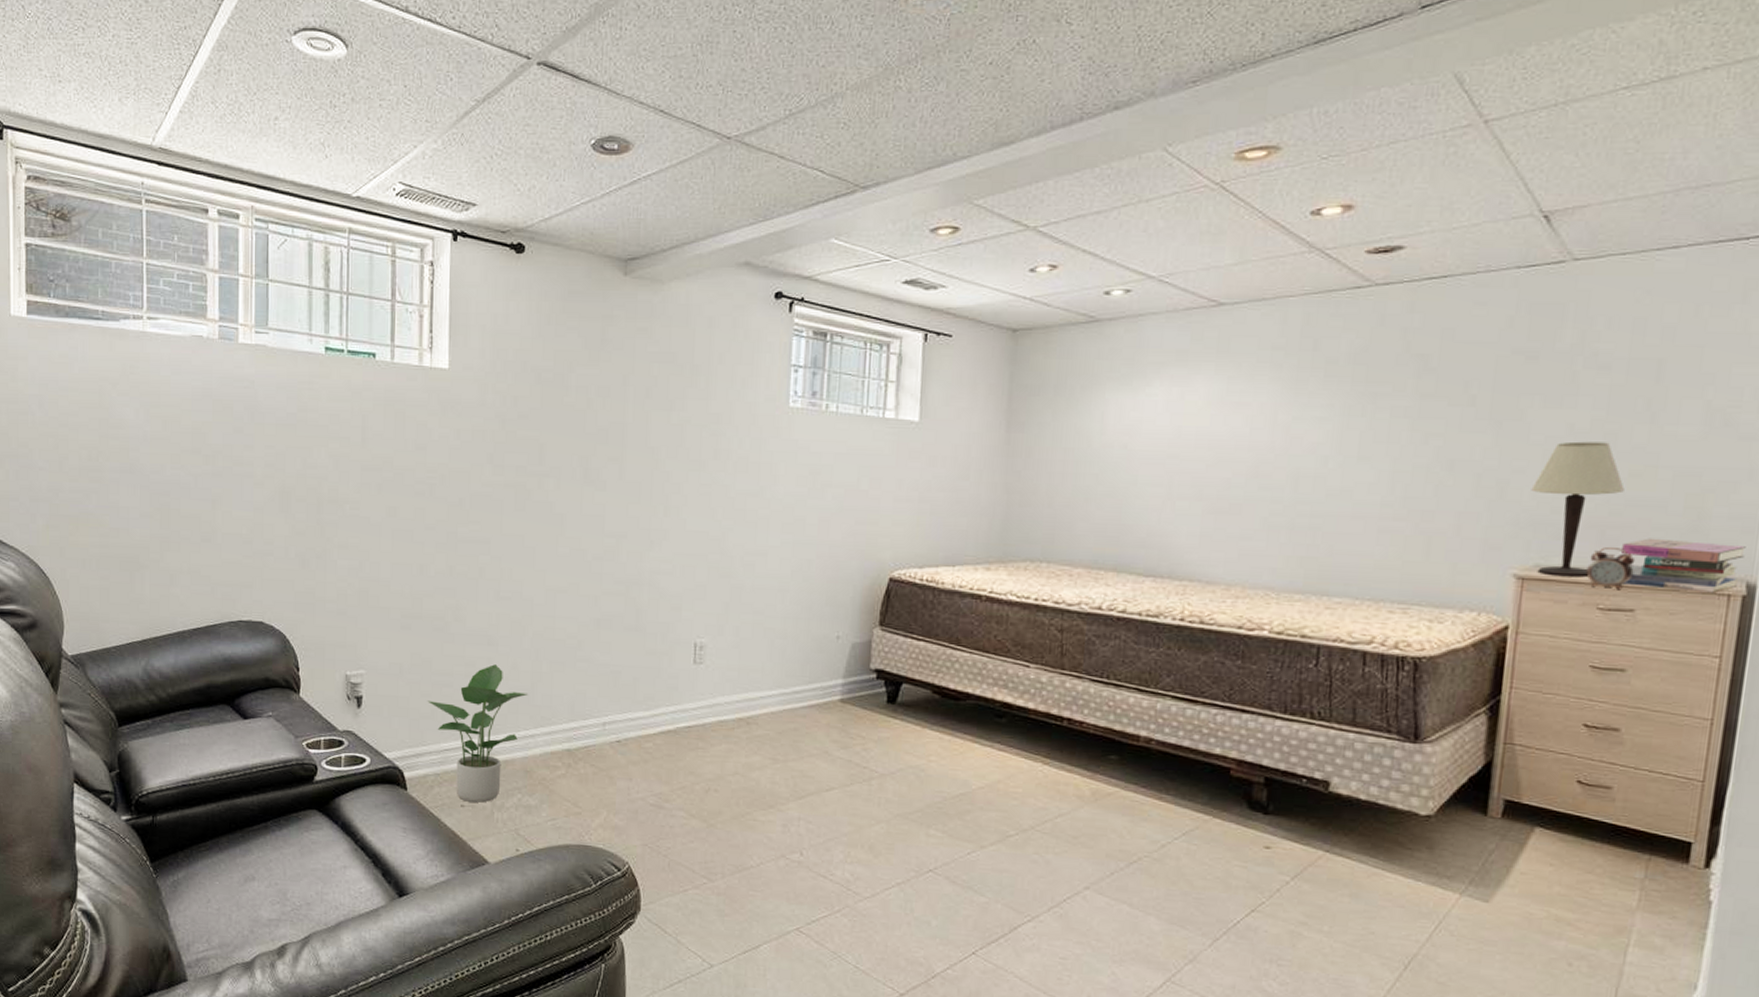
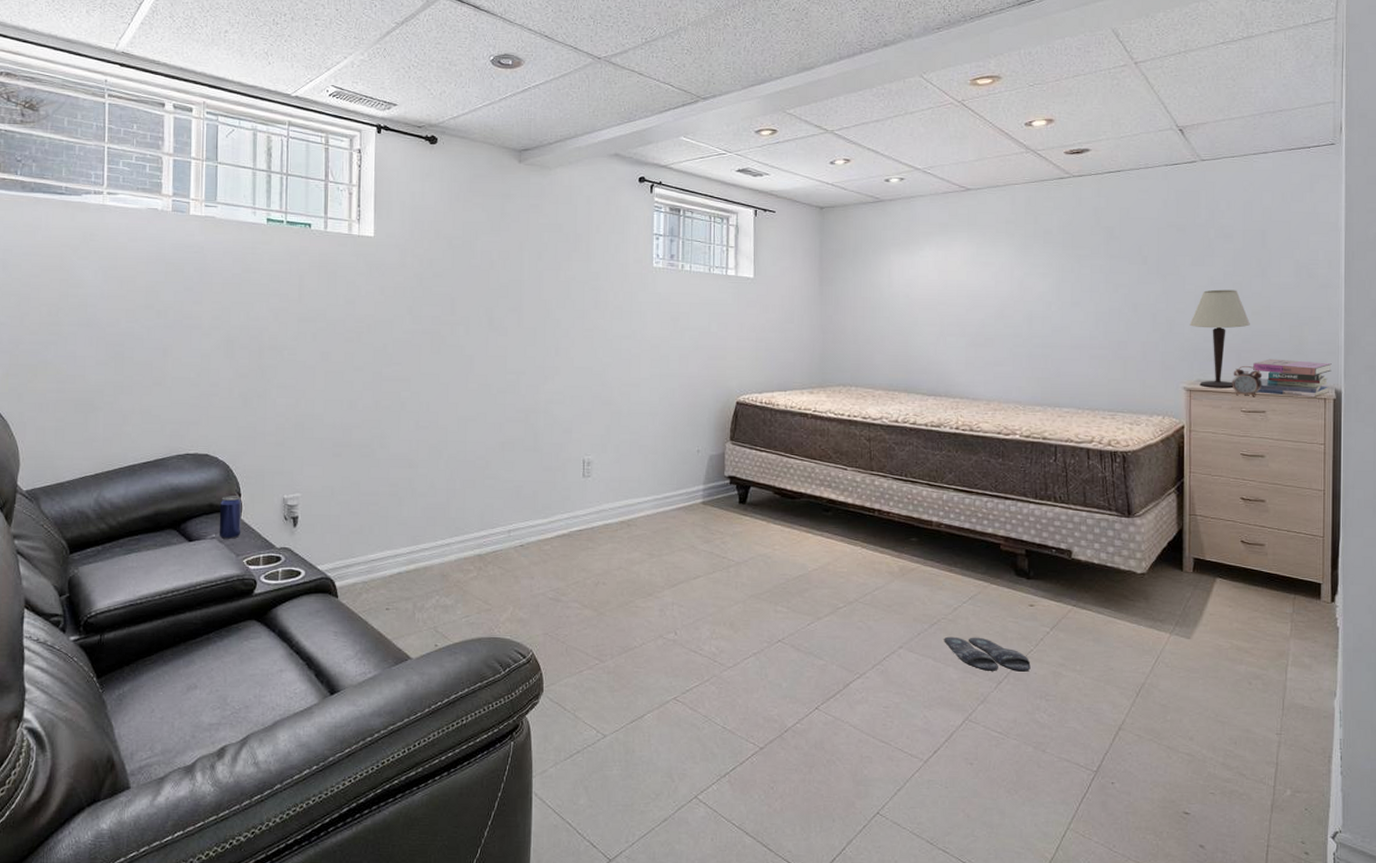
beverage can: none [276,669,301,718] -> present [219,496,242,539]
potted plant: present [427,664,528,803] -> none [356,484,444,605]
slippers: none [1145,878,1260,929] -> present [944,636,1031,672]

